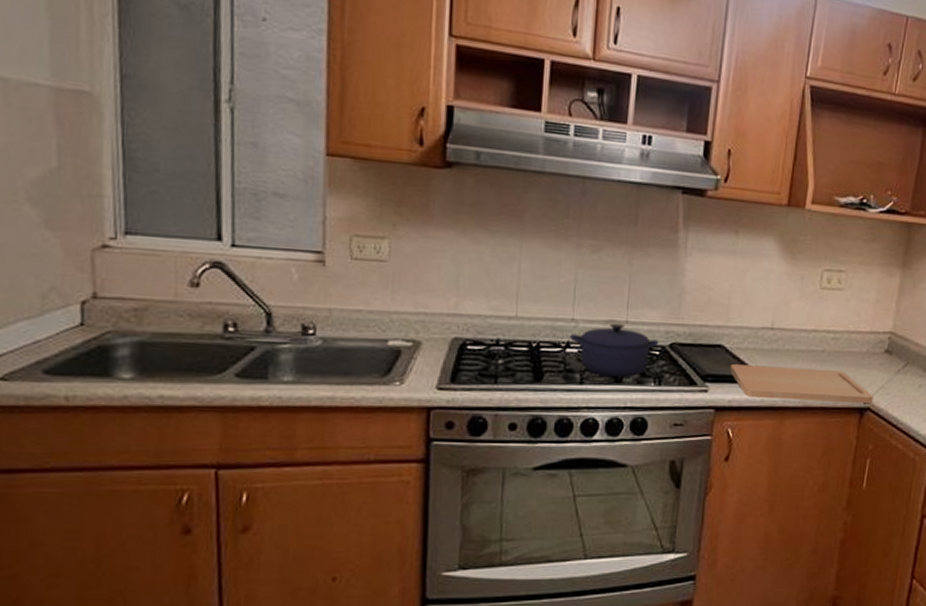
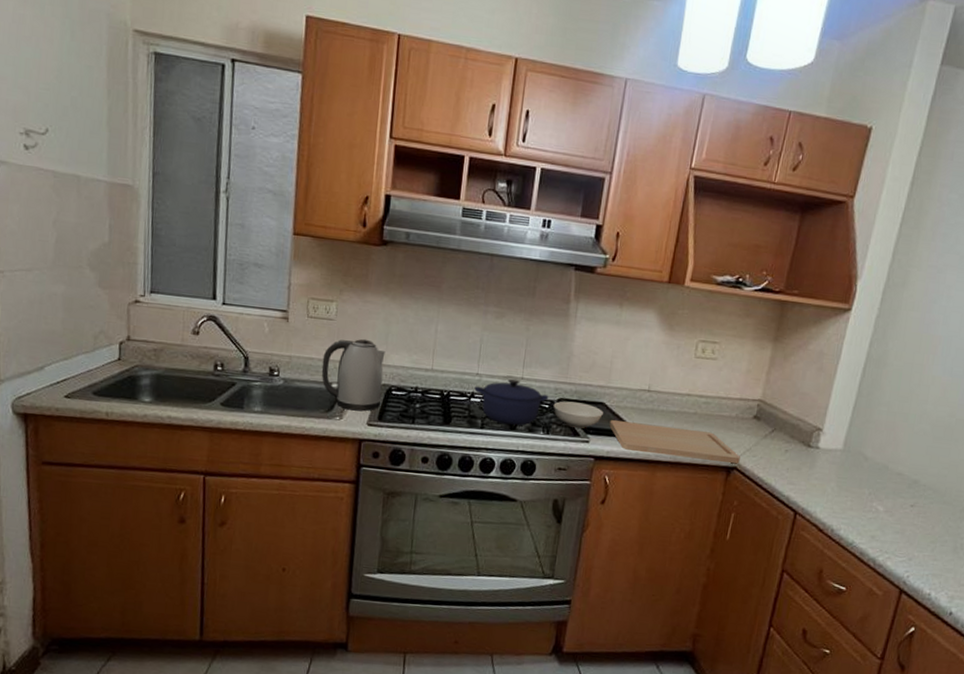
kettle: none [373,283,456,373] -> present [321,338,386,411]
bowl: none [664,345,722,377] -> present [553,401,603,429]

